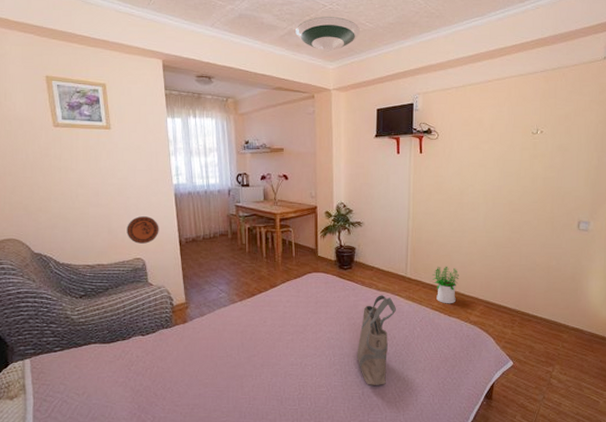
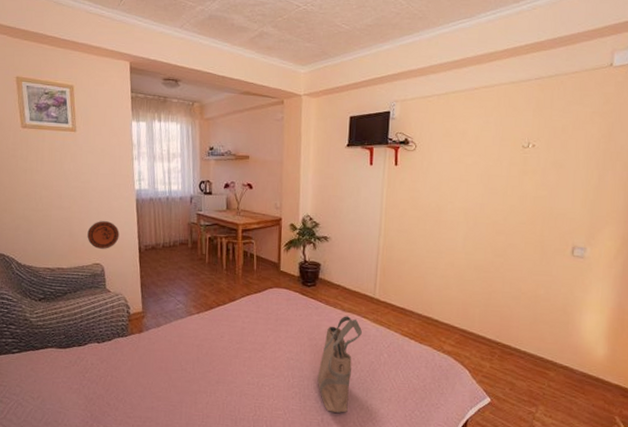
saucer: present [296,16,360,52] -> none [267,18,335,55]
potted plant: present [433,266,460,304] -> none [403,288,434,331]

